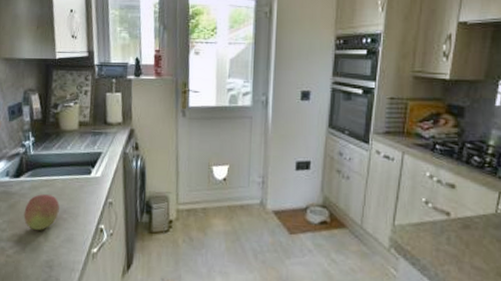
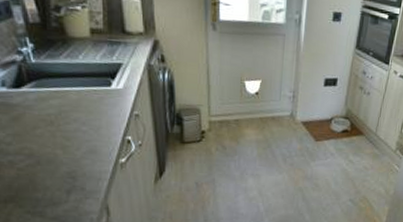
fruit: present [23,194,60,230] -> none [32,106,77,143]

